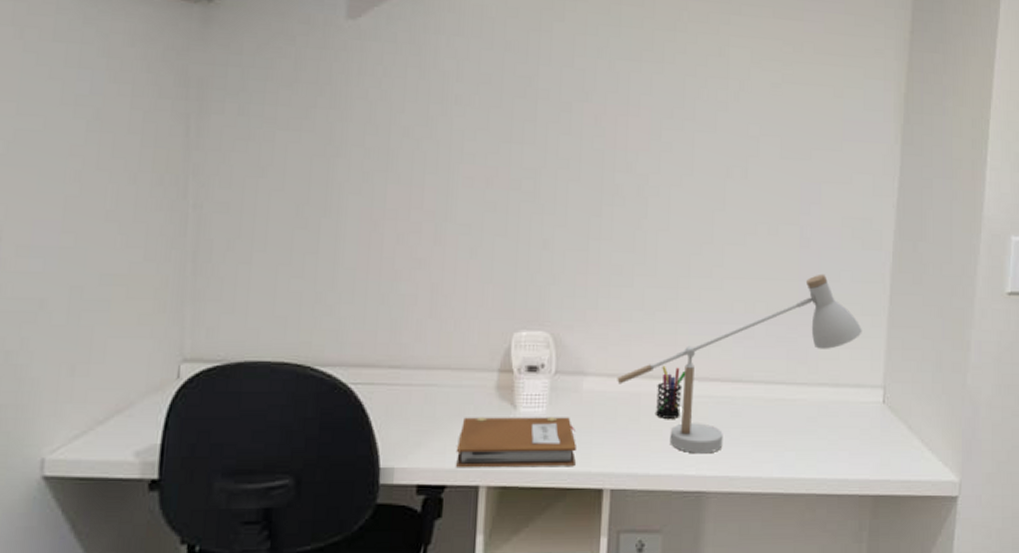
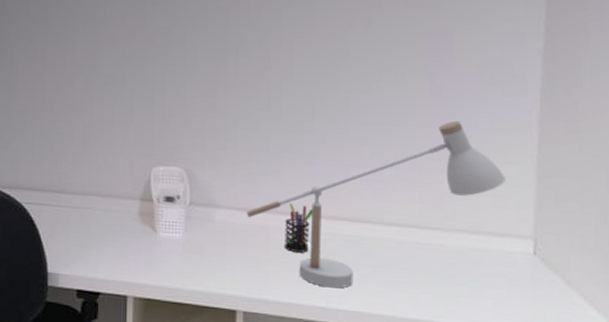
notebook: present [456,417,576,467] -> none [108,237,210,287]

